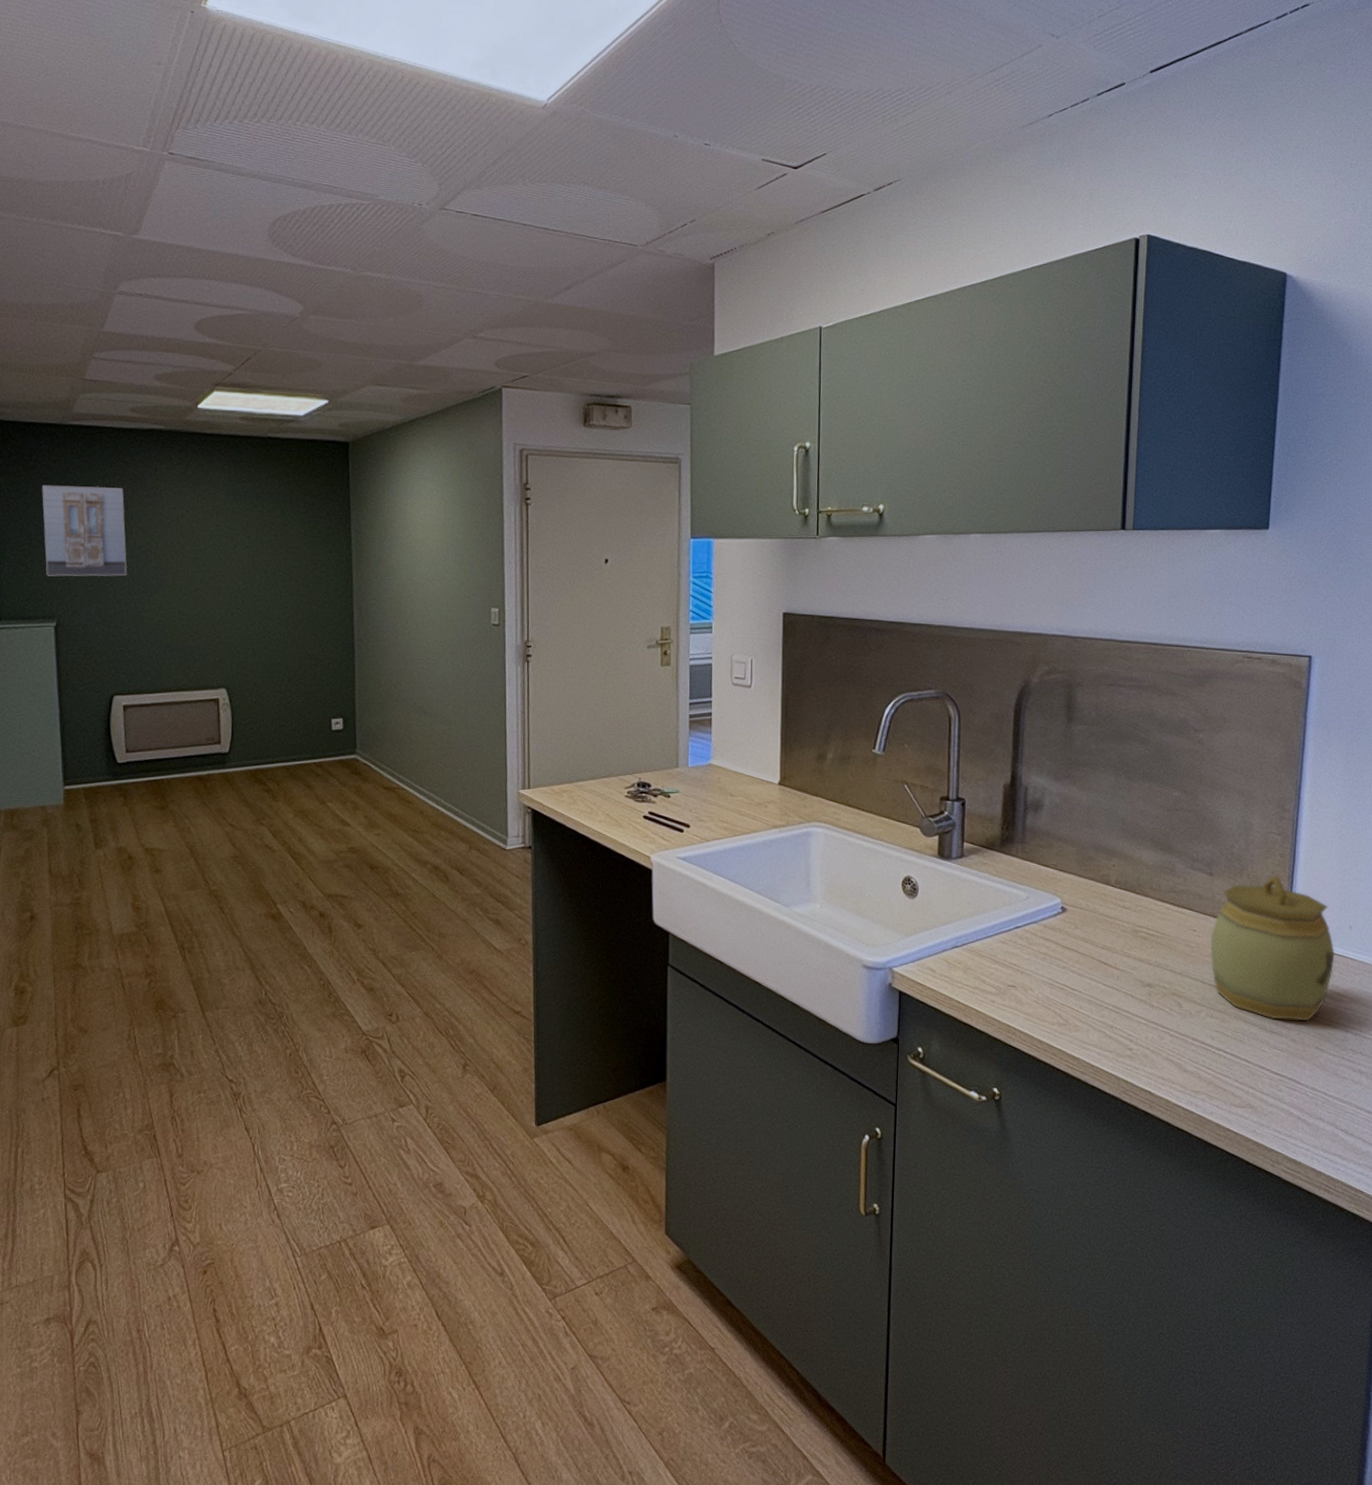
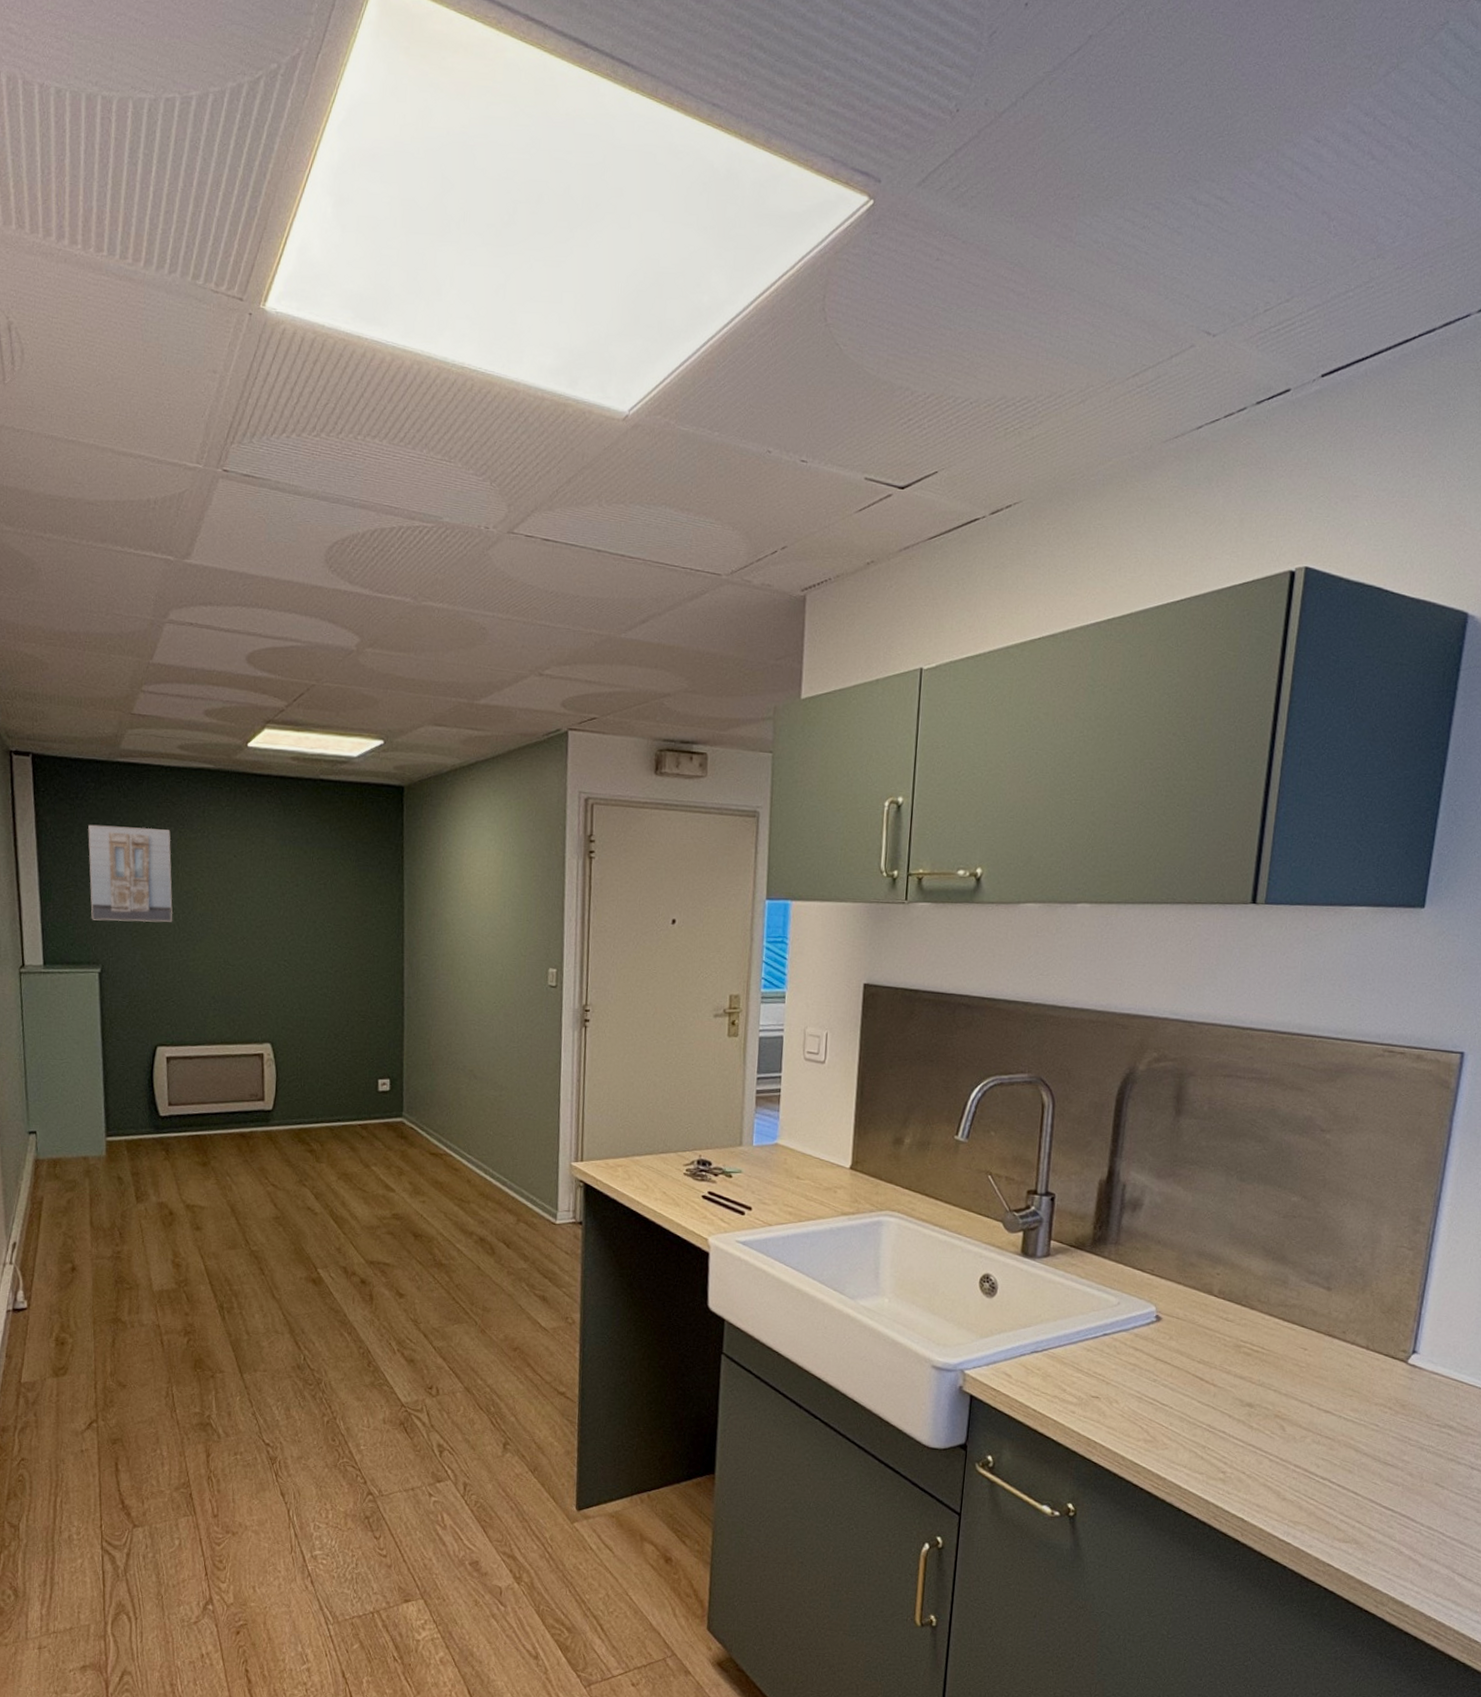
jar: present [1210,876,1335,1021] -> none [1321,1294,1466,1454]

